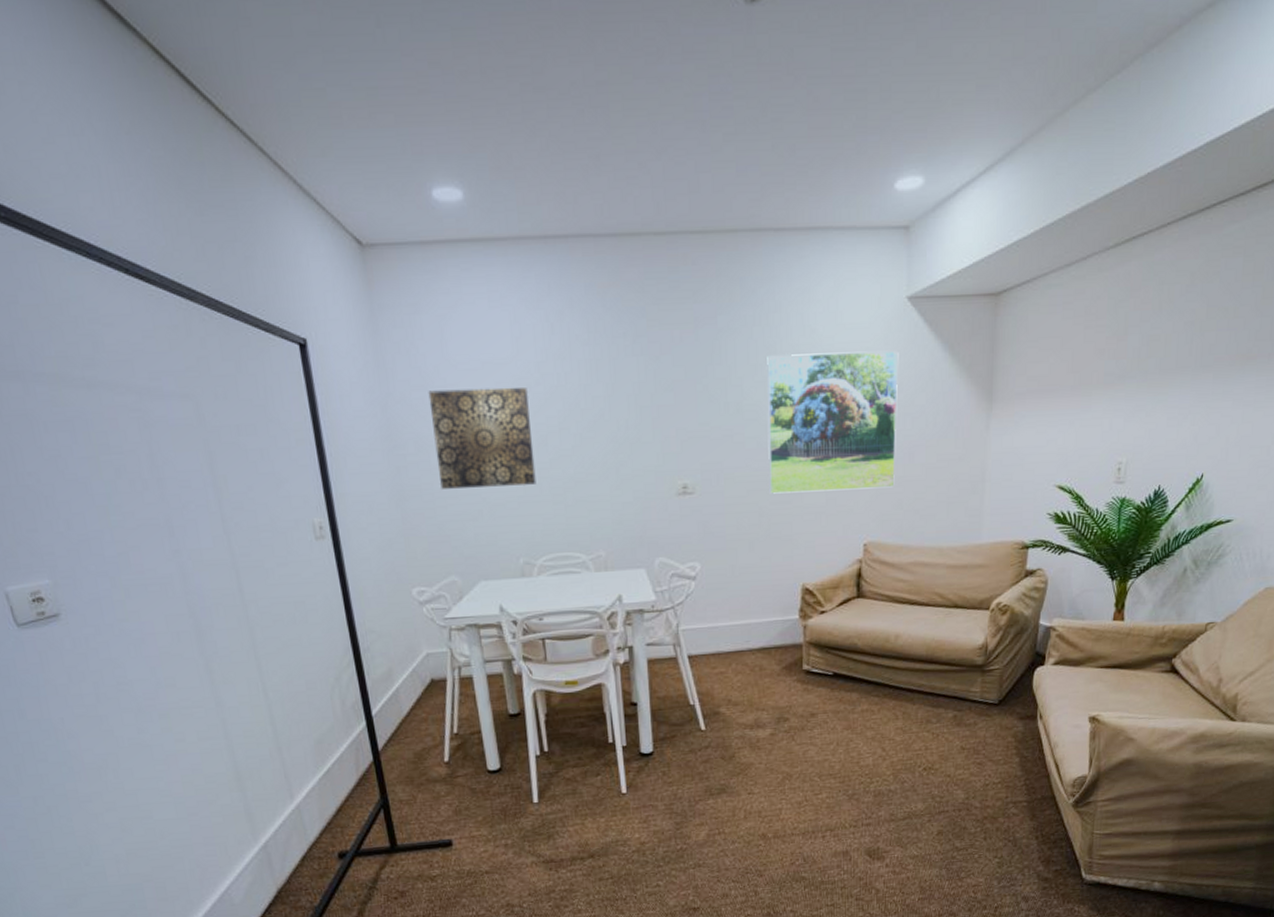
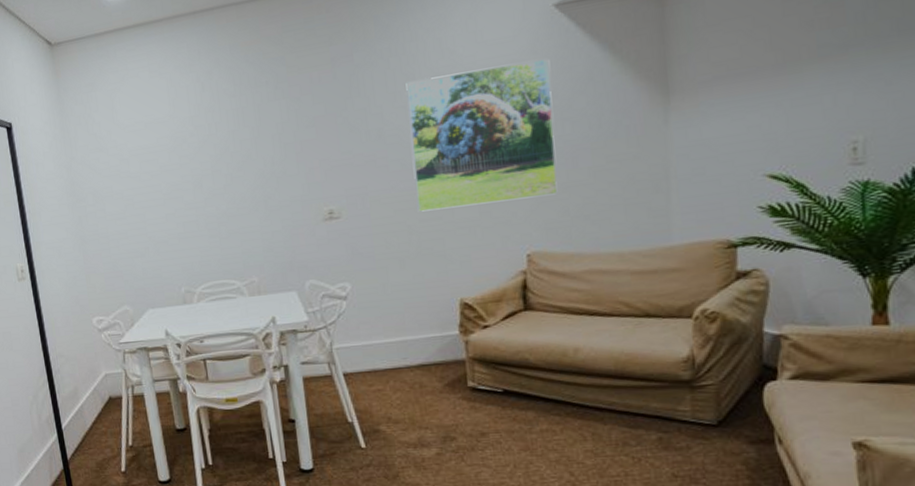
wall art: present [428,387,536,489] -> none [102,140,194,232]

